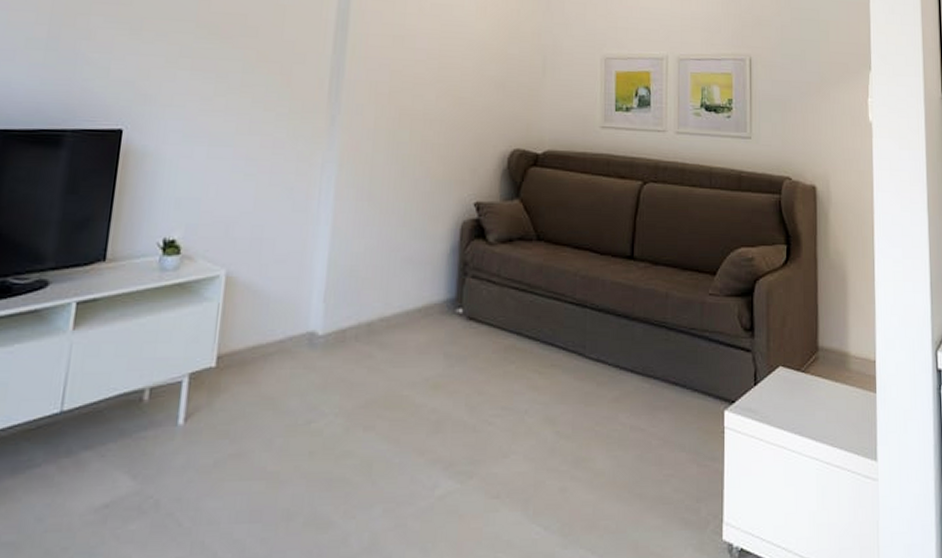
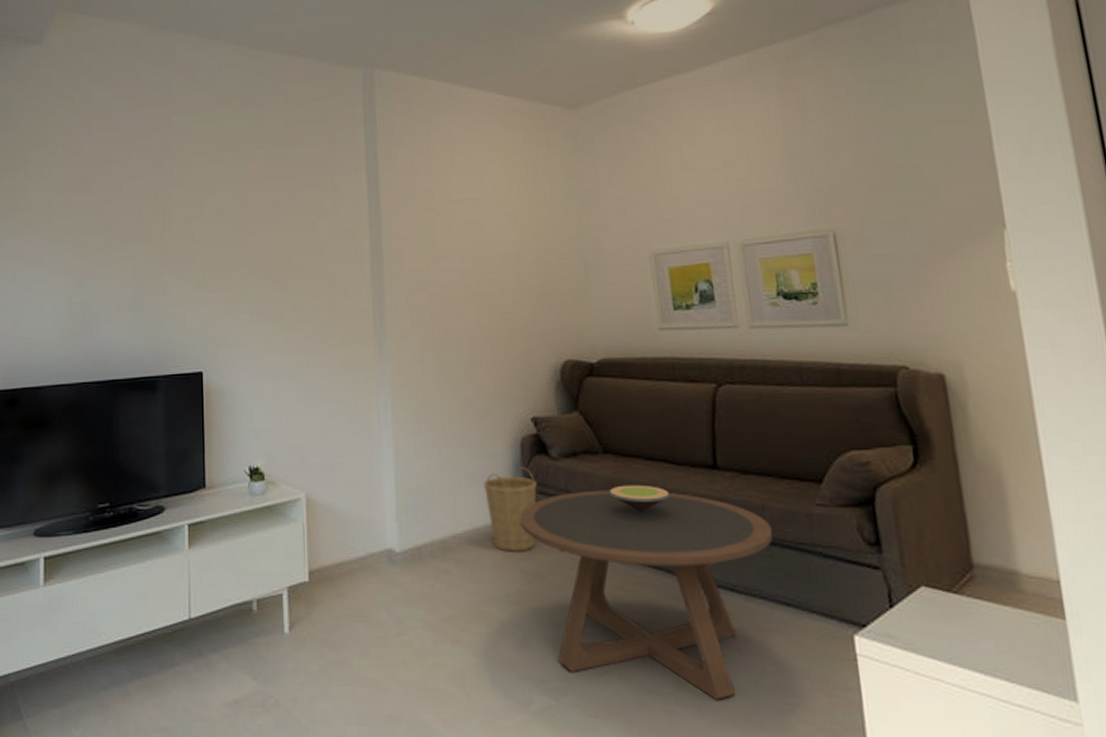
basket: none [419,250,471,335] -> present [484,466,537,552]
coffee table: none [449,276,671,475] -> present [519,490,773,700]
decorative bowl: none [537,271,591,299] -> present [608,484,670,513]

